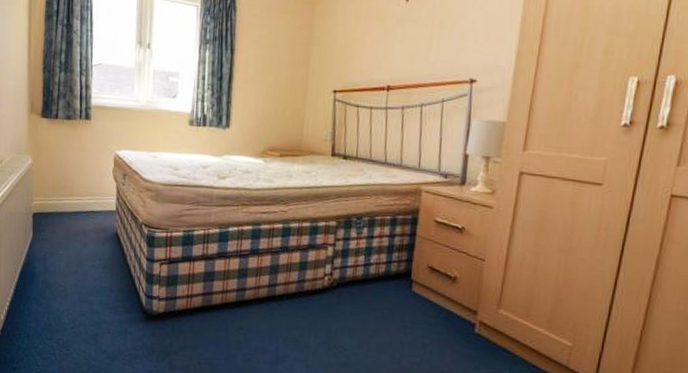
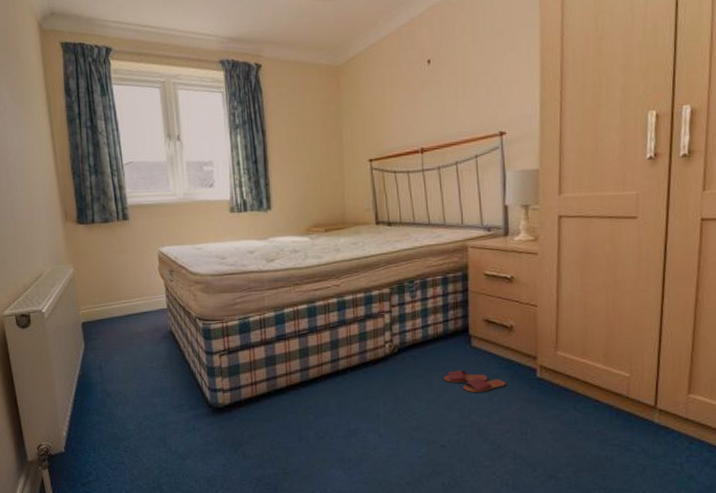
slippers: none [379,313,442,339] -> present [444,370,506,392]

